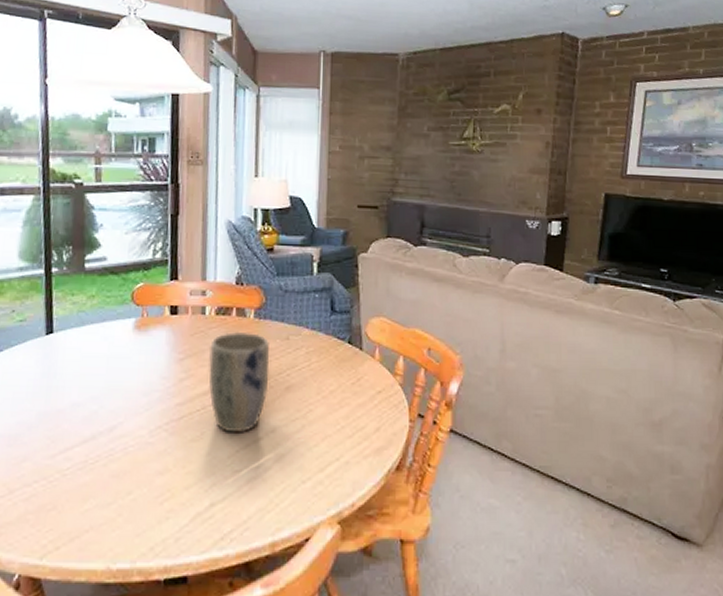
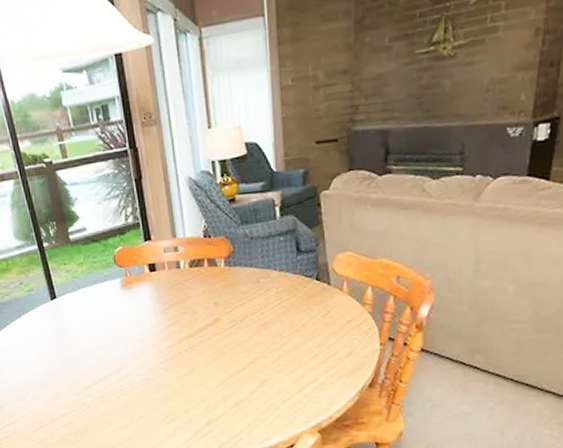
plant pot: present [208,331,270,433] -> none [188,280,246,367]

